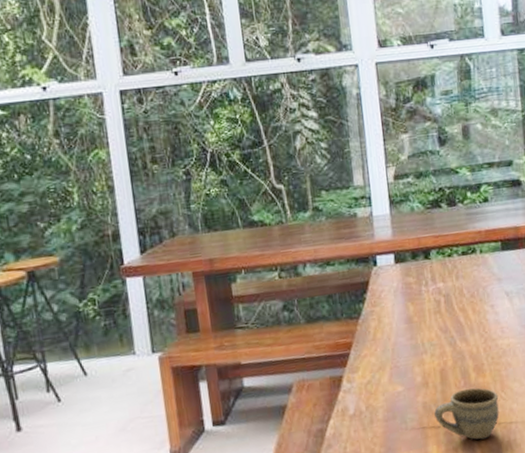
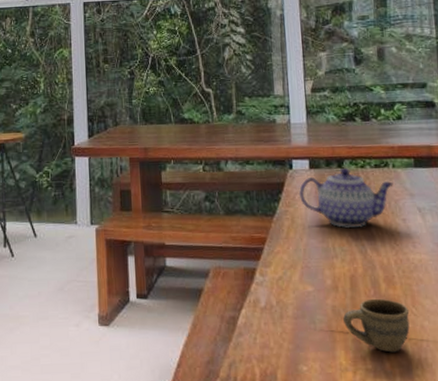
teapot: none [384,258,481,321] -> present [298,167,394,228]

